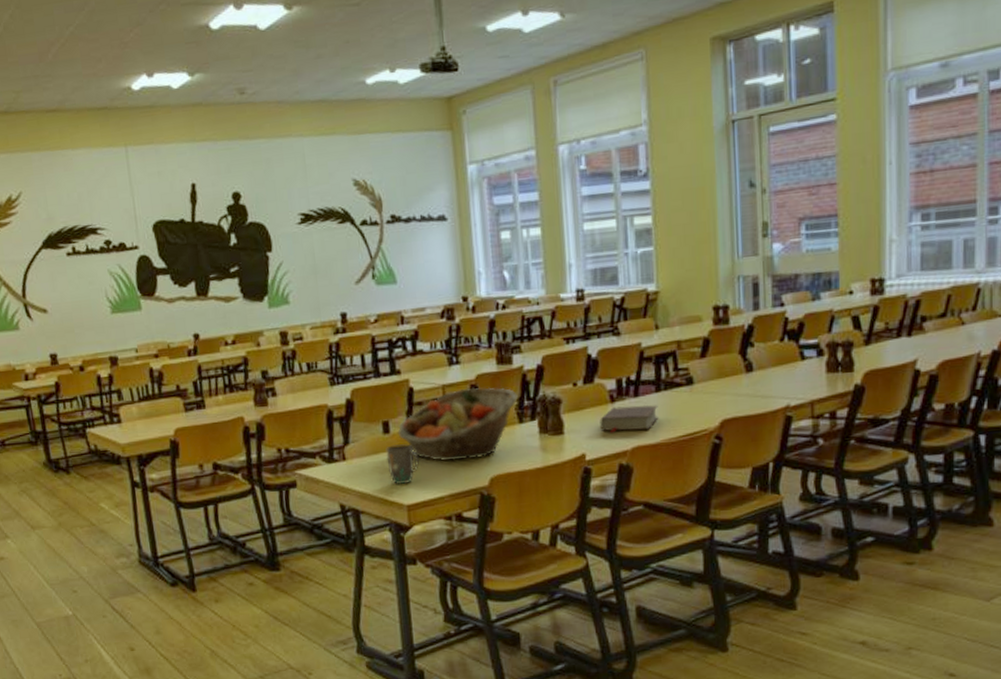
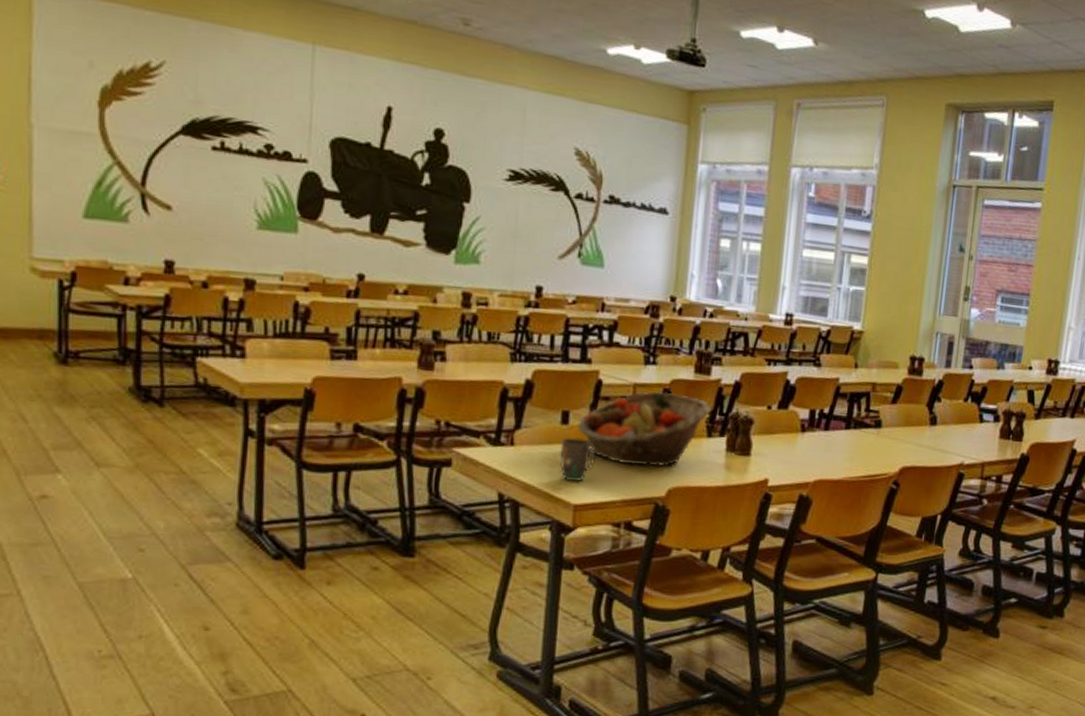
book: present [600,404,659,433] -> none [787,437,846,465]

